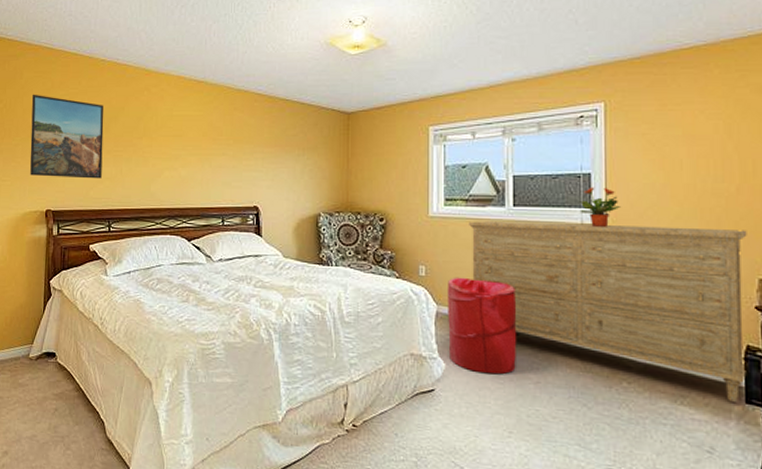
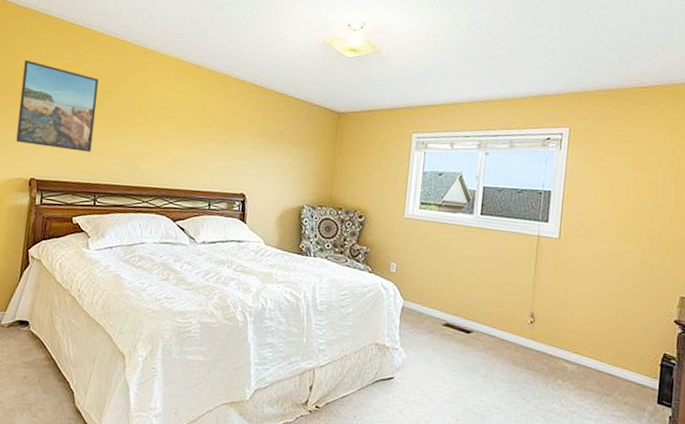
laundry hamper: present [447,277,517,375] -> none [410,275,475,367]
dresser: present [469,220,748,402] -> none [437,225,675,402]
potted plant: present [579,187,622,227] -> none [538,203,574,241]

